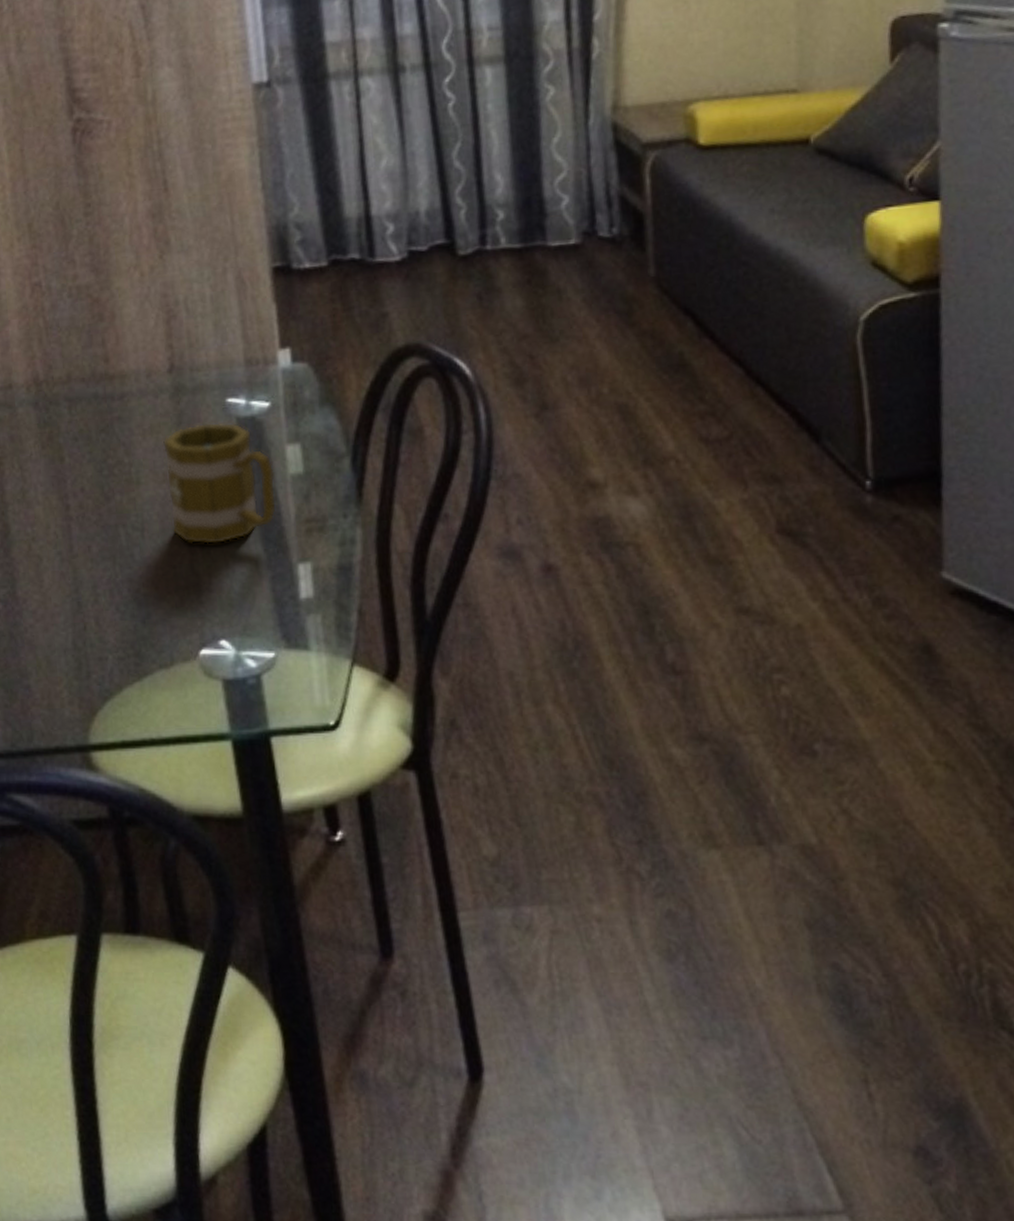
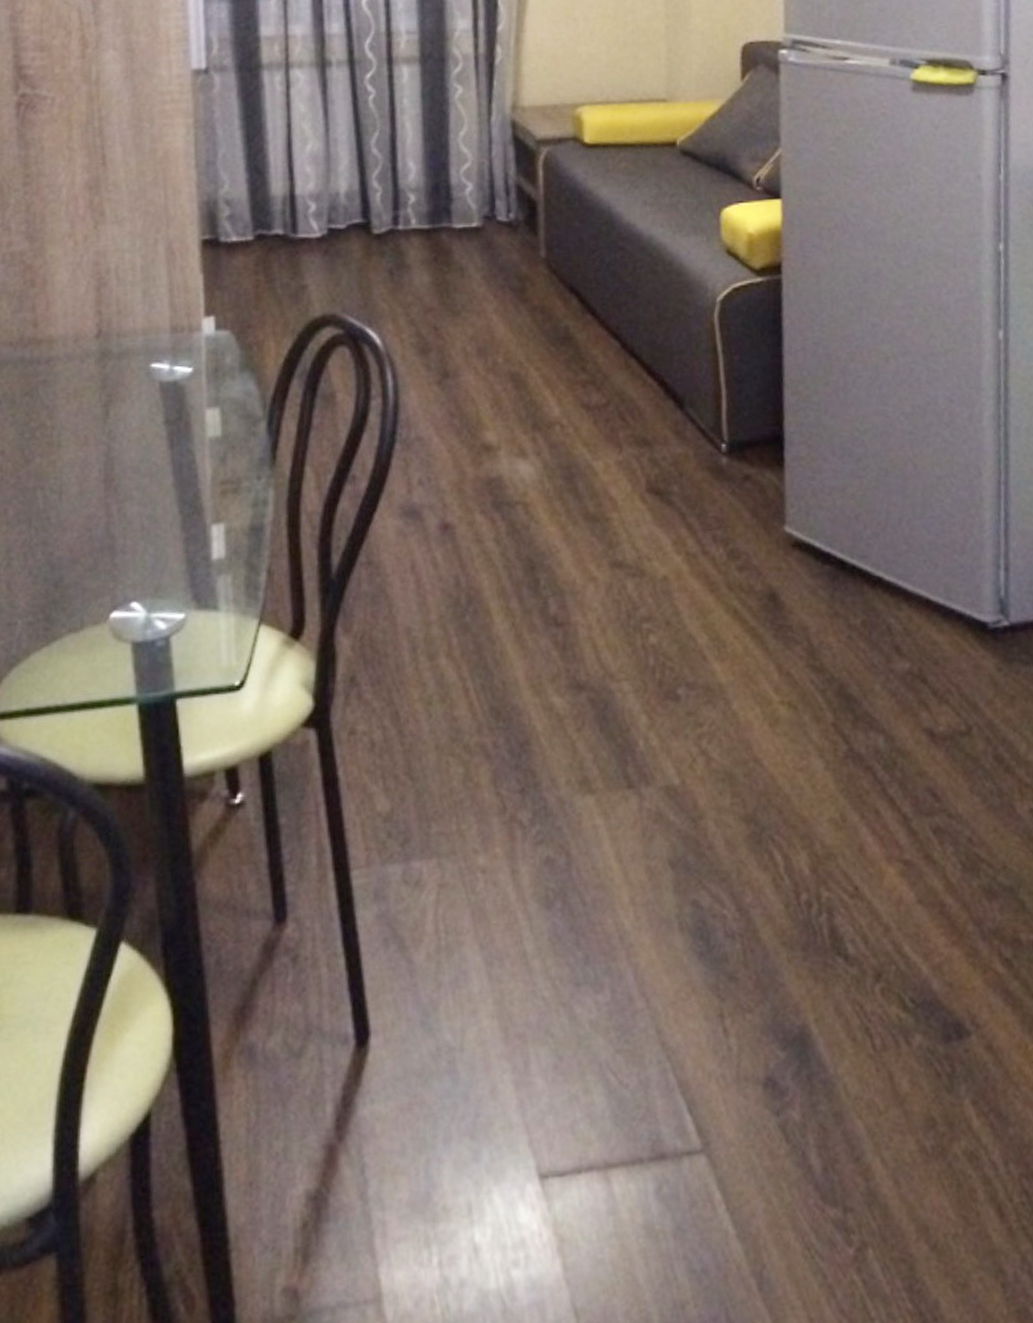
mug: present [162,422,277,545] -> none [85,386,194,507]

